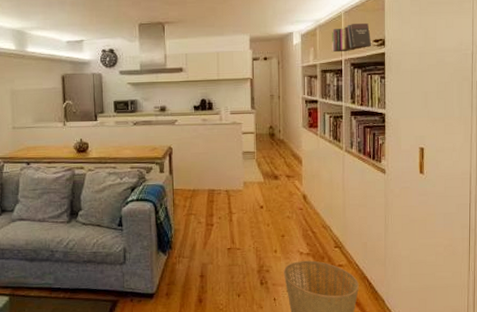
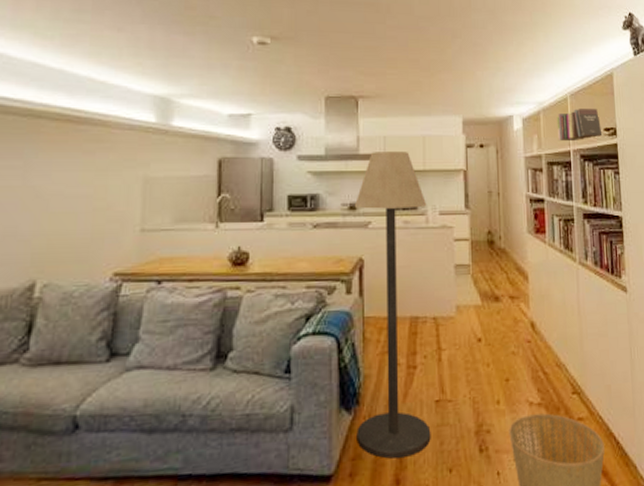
floor lamp: none [164,65,224,285] -> present [354,150,431,459]

